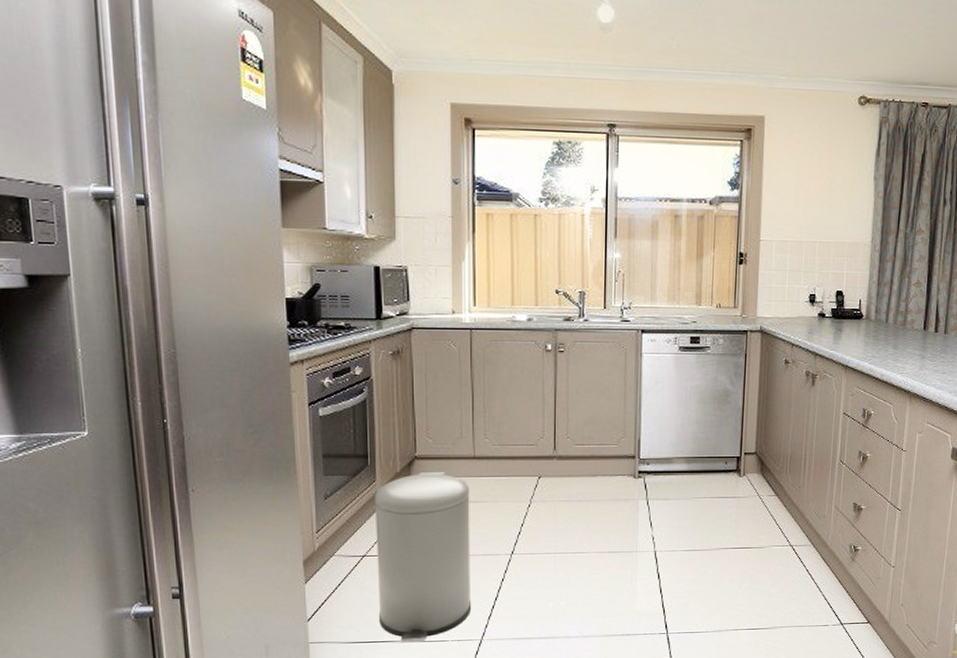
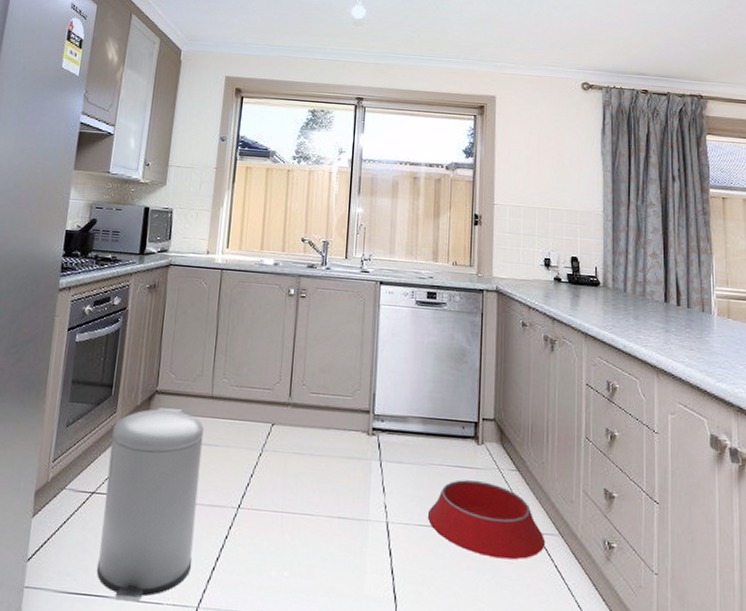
pet bowl: none [693,508,799,570] -> present [428,480,546,560]

